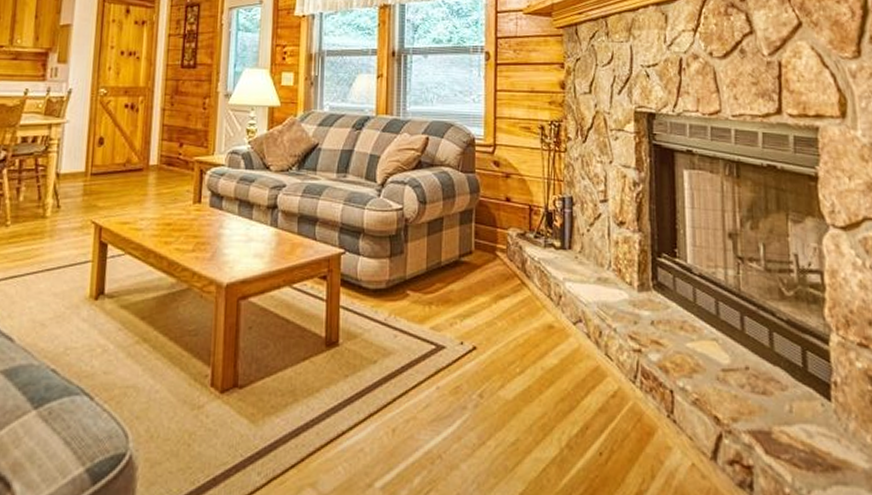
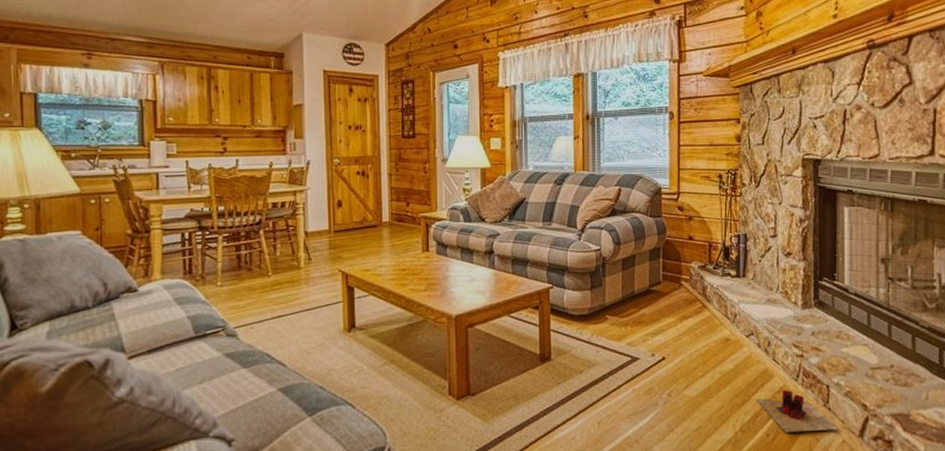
slippers: none [586,394,687,451] -> present [756,390,839,432]

